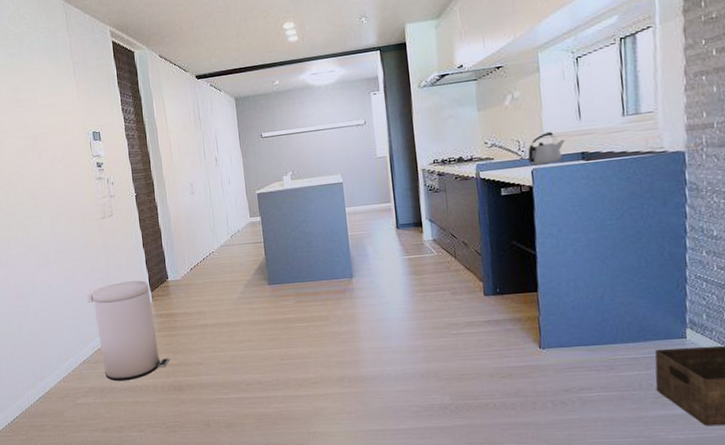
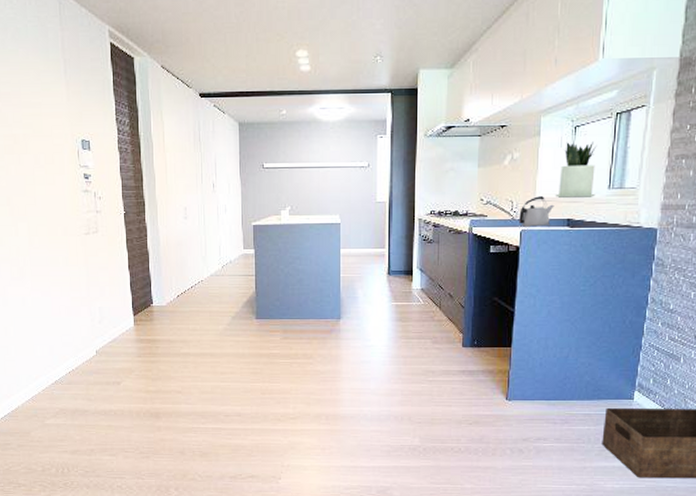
pedal bin: present [87,280,171,381] -> none [64,303,149,404]
planter: none [564,70,609,132] -> present [555,142,597,199]

